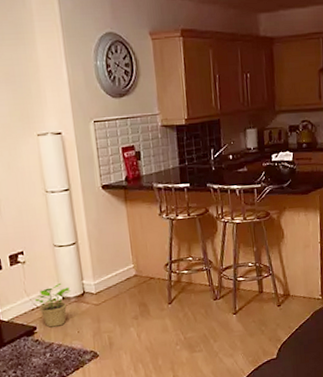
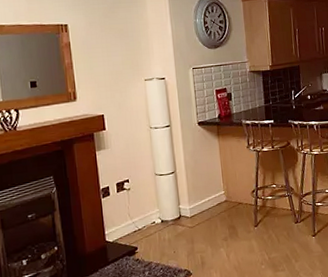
potted plant: present [35,283,71,327] -> none [137,208,169,248]

